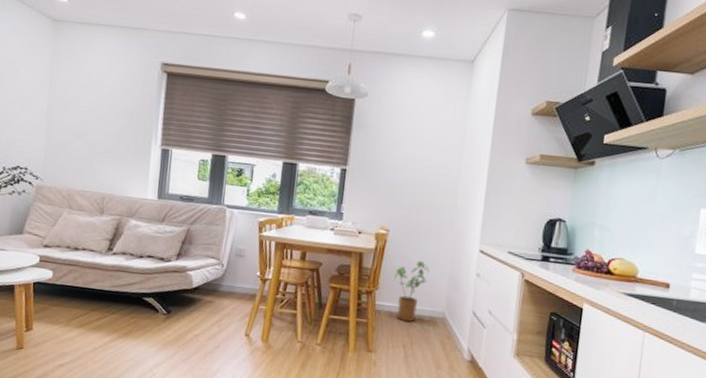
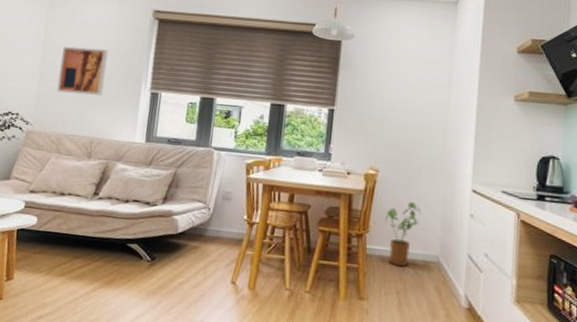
wall art: none [65,99,117,151] -> present [57,46,109,95]

